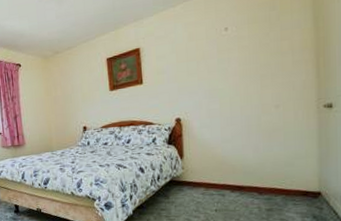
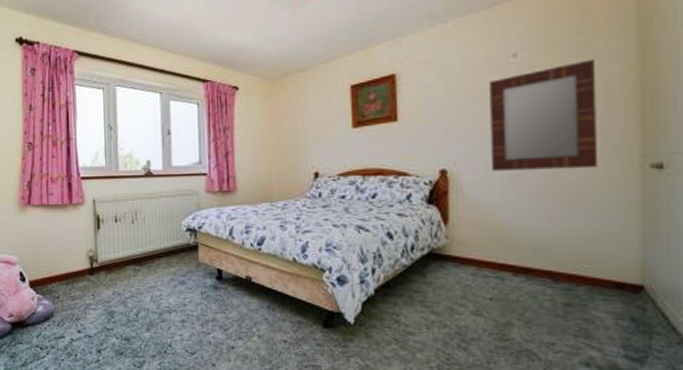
home mirror: none [209,29,288,117] -> present [490,59,598,171]

